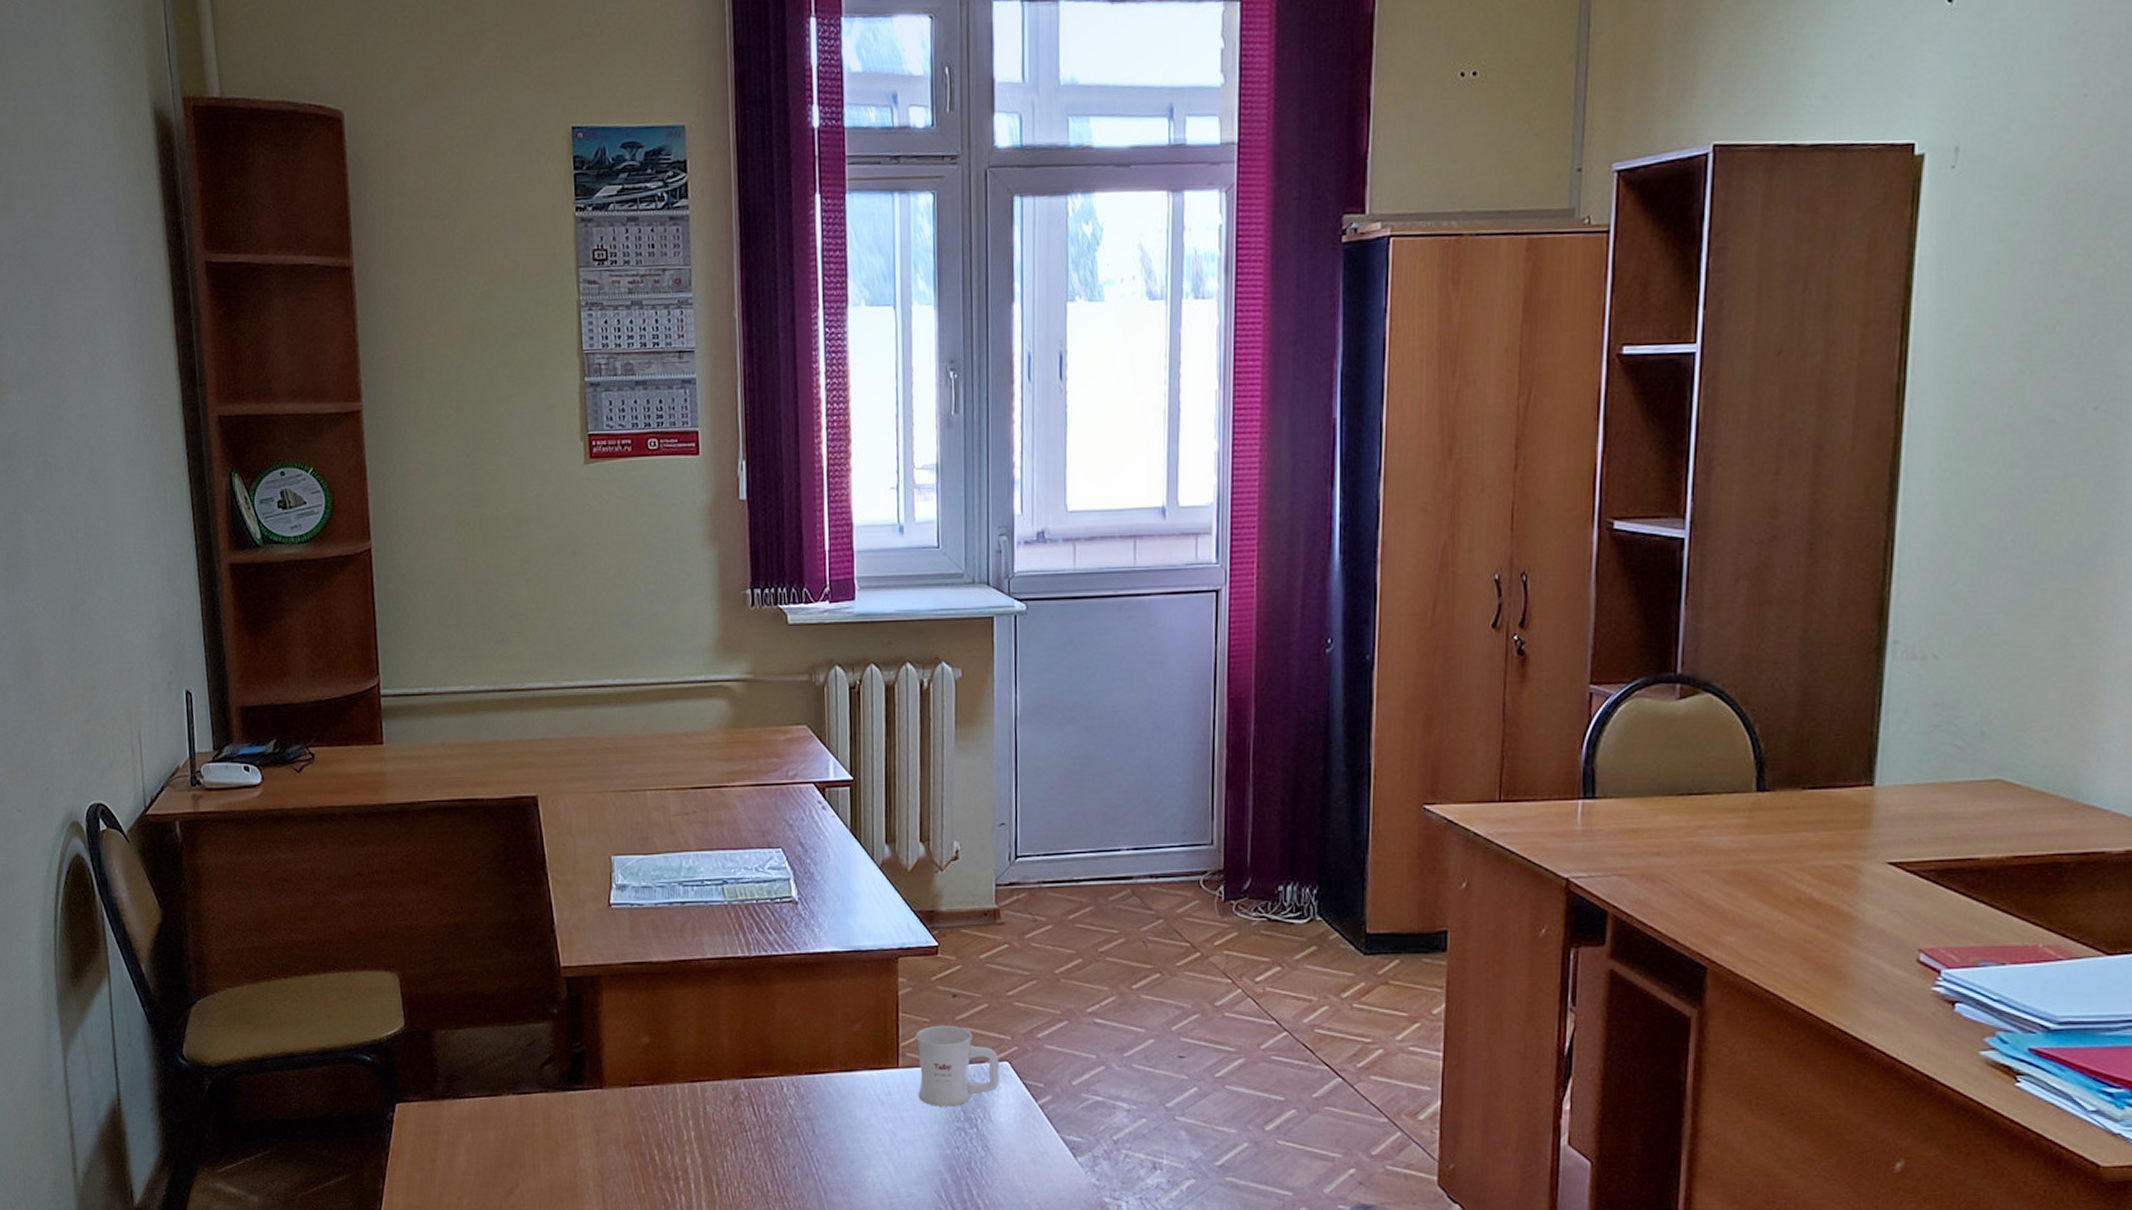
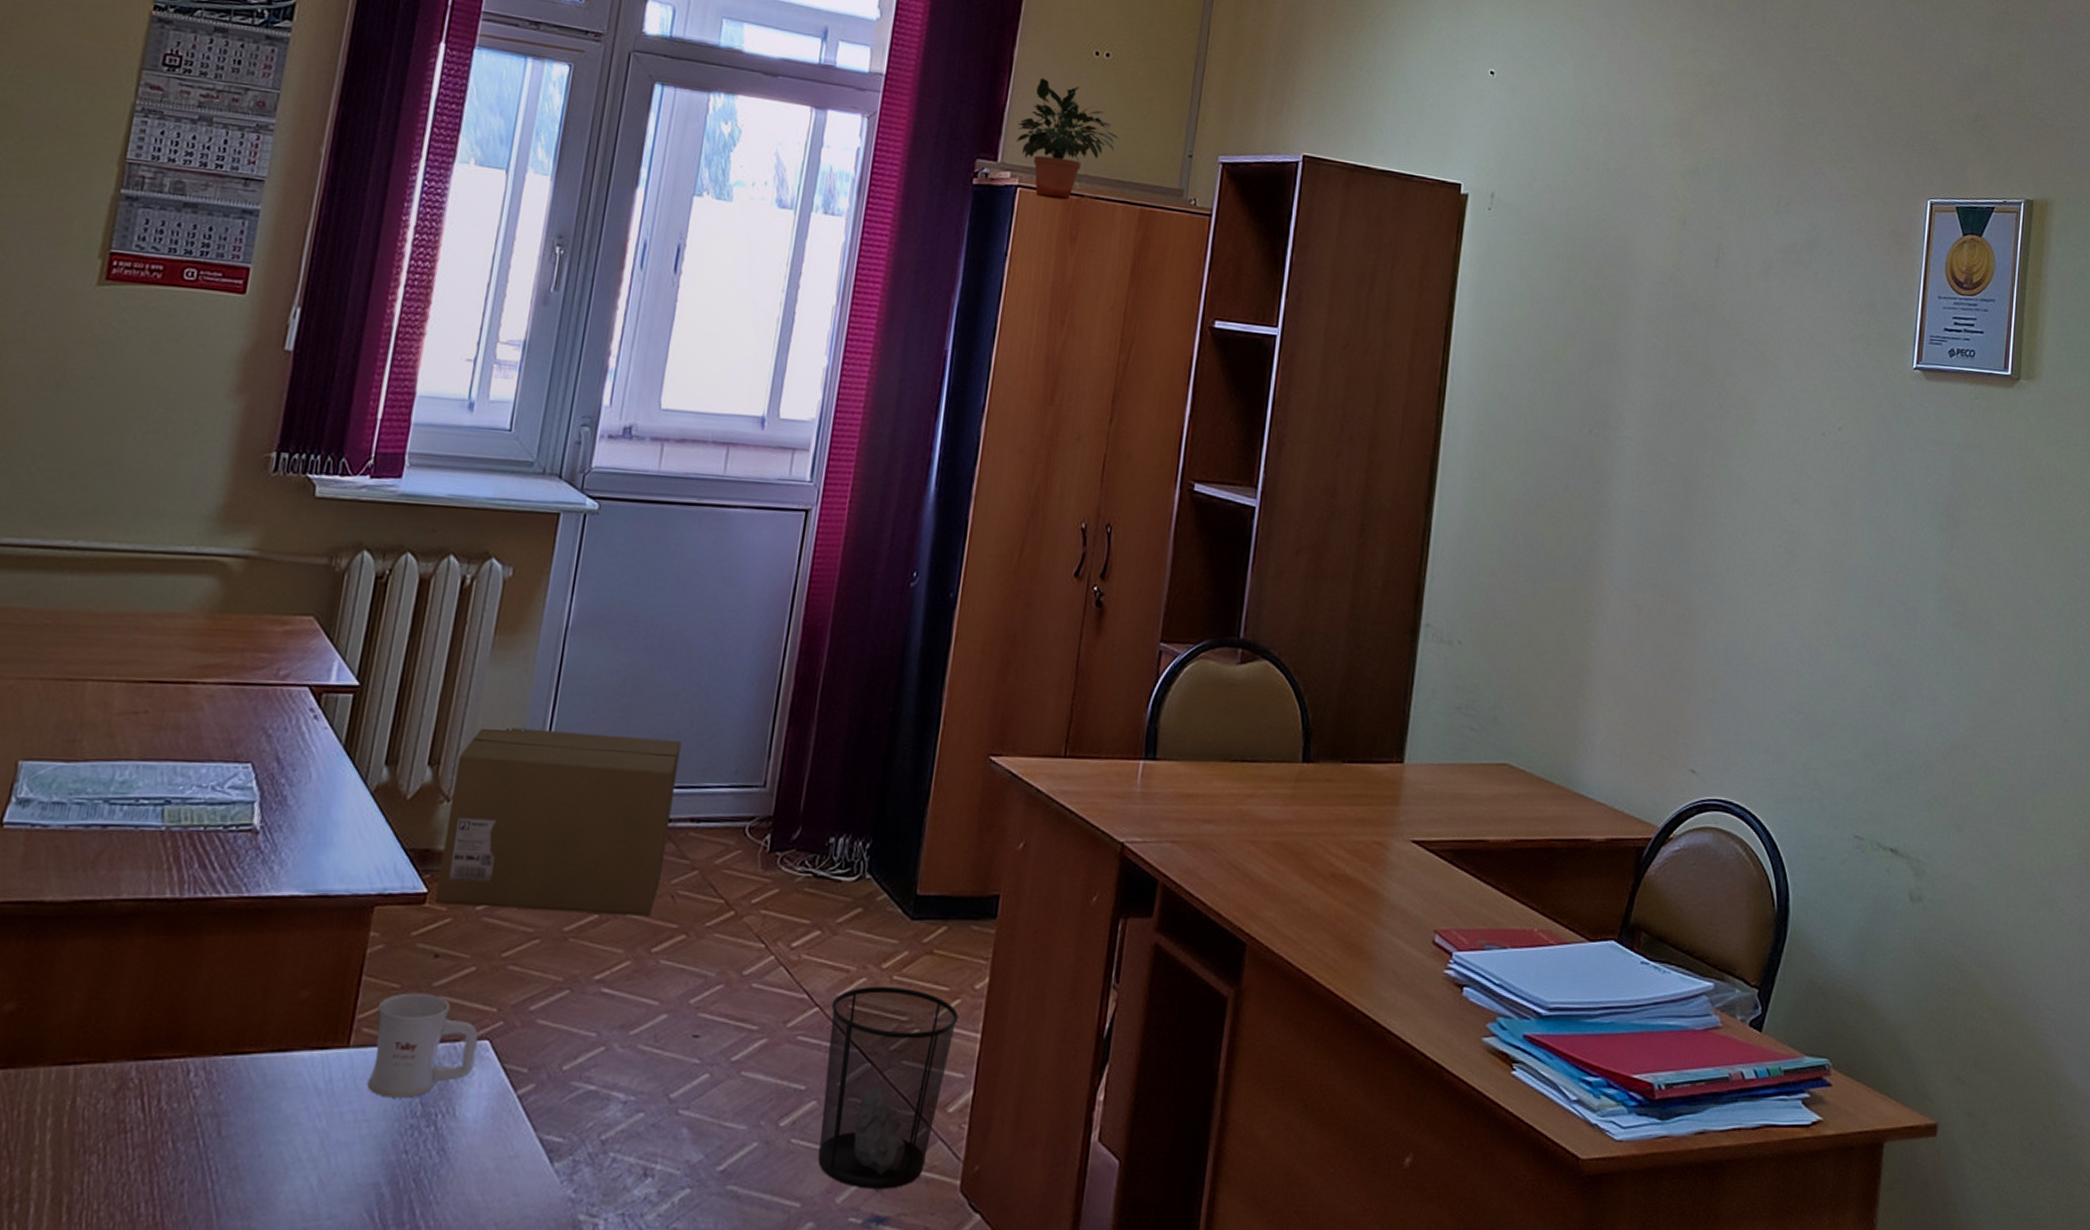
box: none [944,806,1132,959] -> present [434,726,682,917]
waste bin: none [1299,1013,1420,1183] -> present [817,986,959,1189]
potted plant: none [1382,113,1498,244] -> present [1016,77,1121,200]

